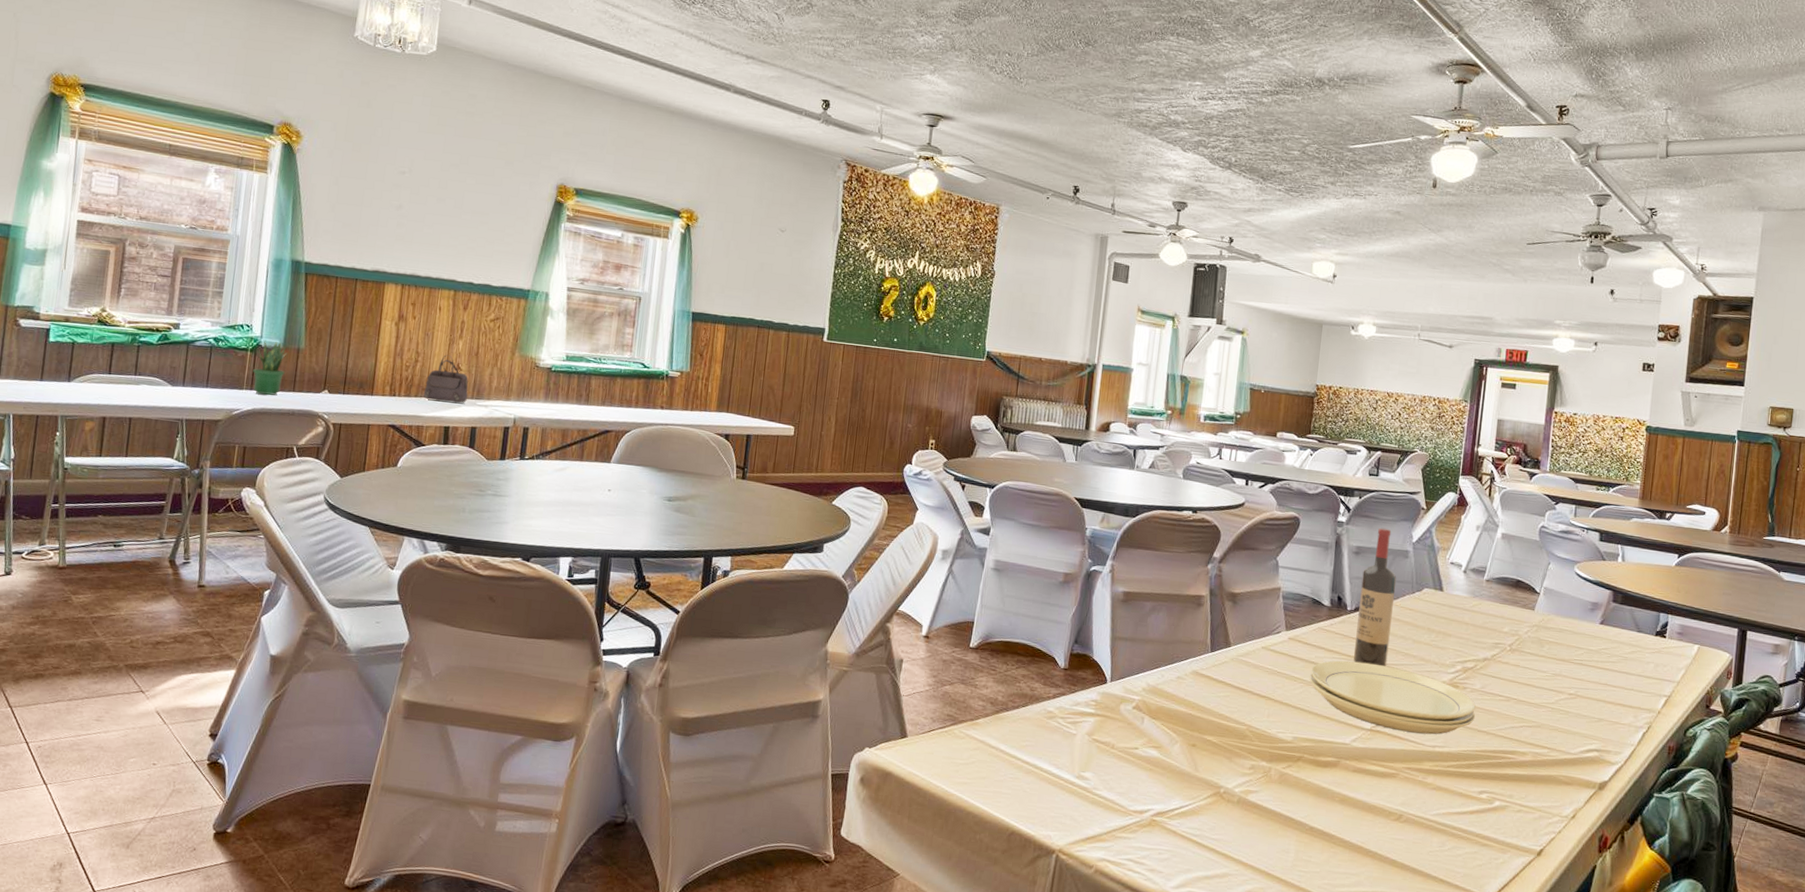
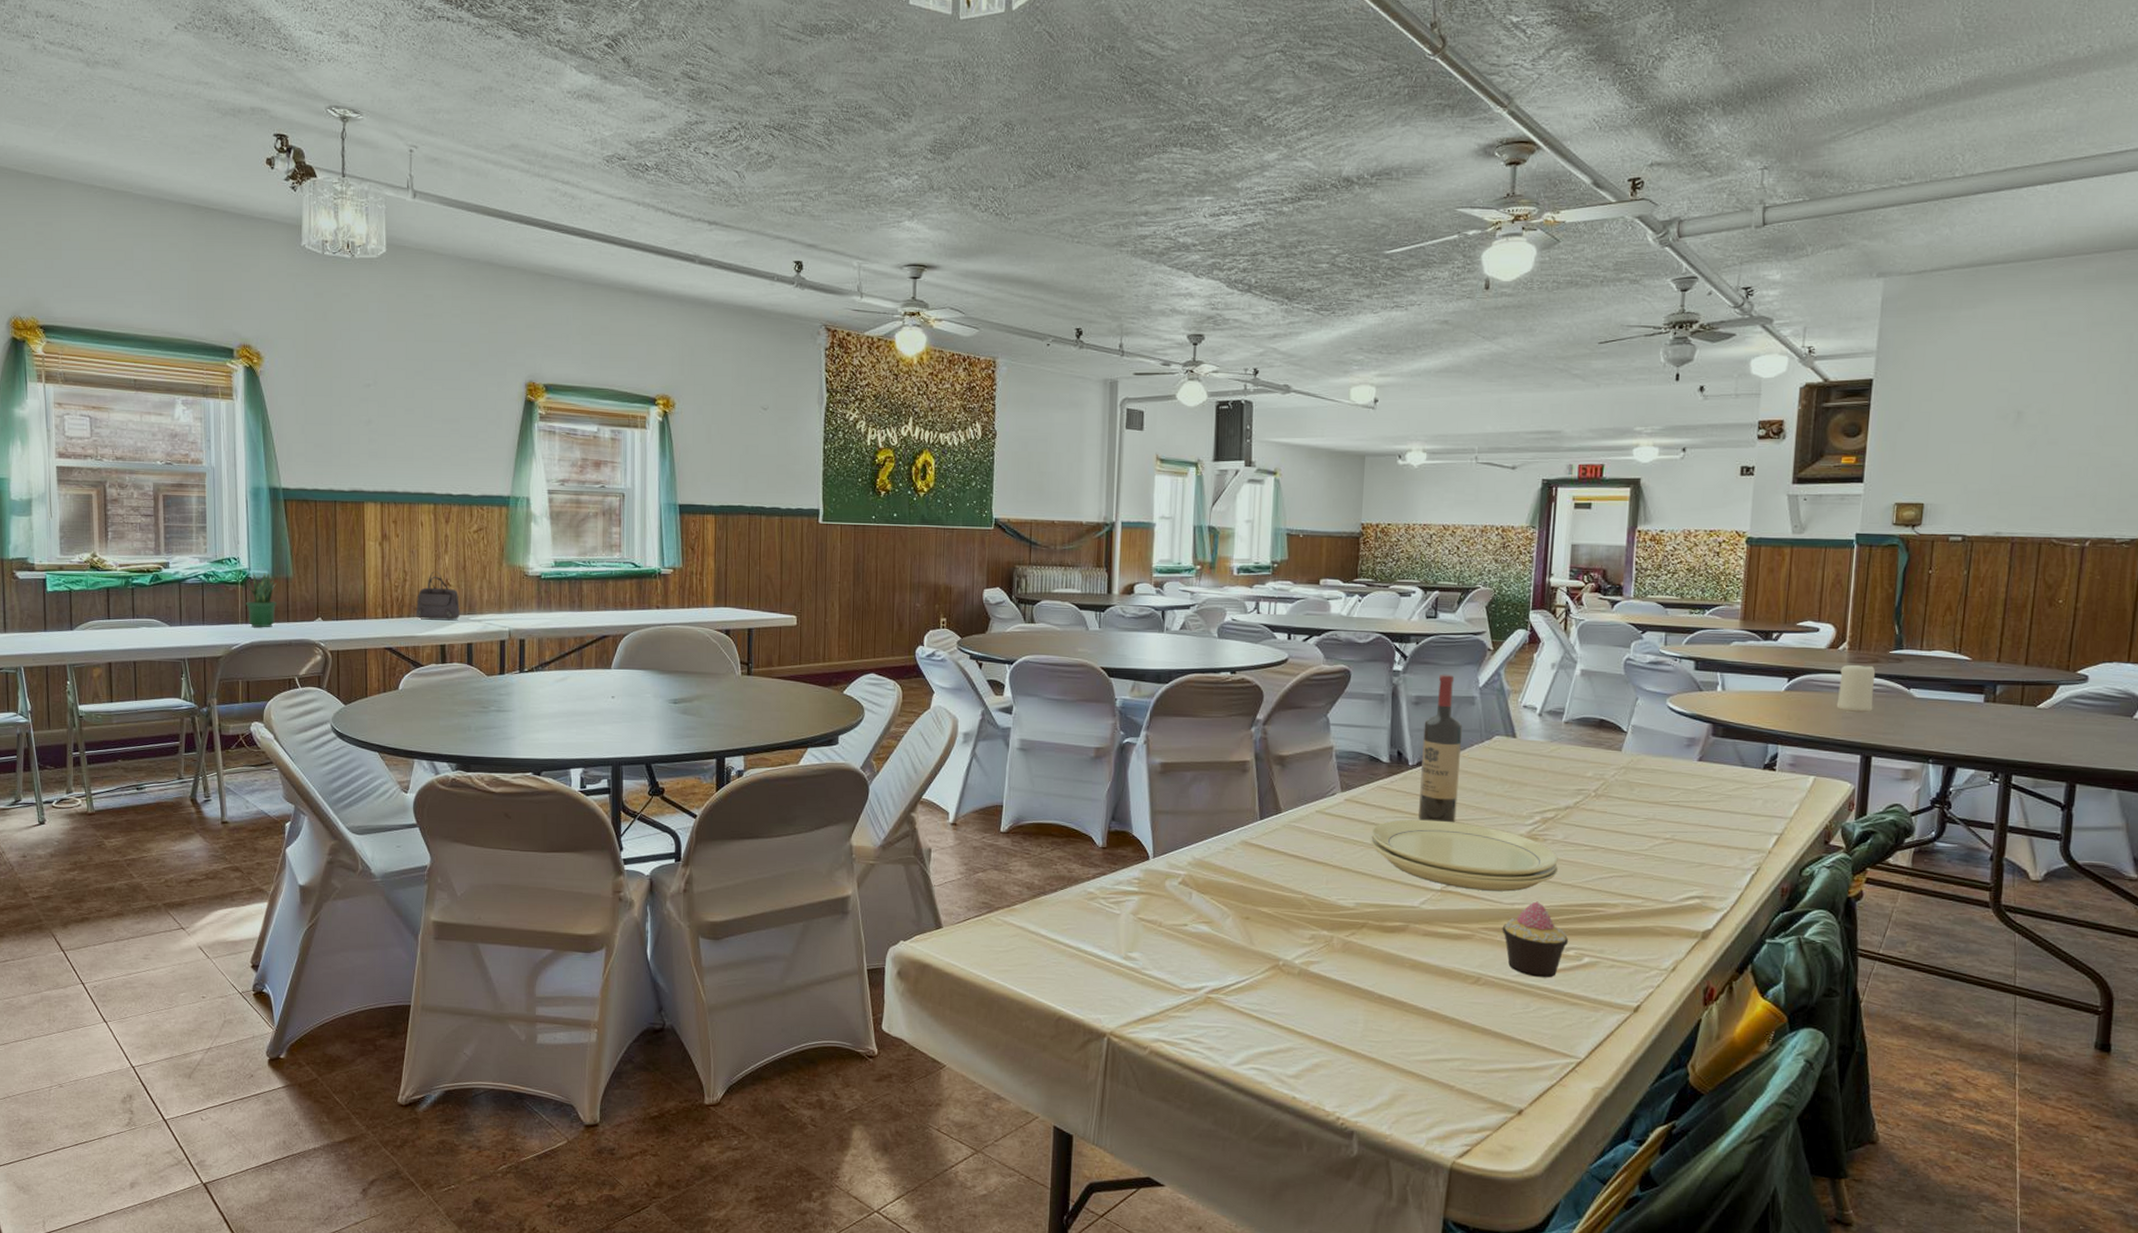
cupcake: none [1423,745,1482,819] -> present [1502,901,1569,978]
candle: none [1718,546,1752,591] -> present [1836,664,1876,713]

